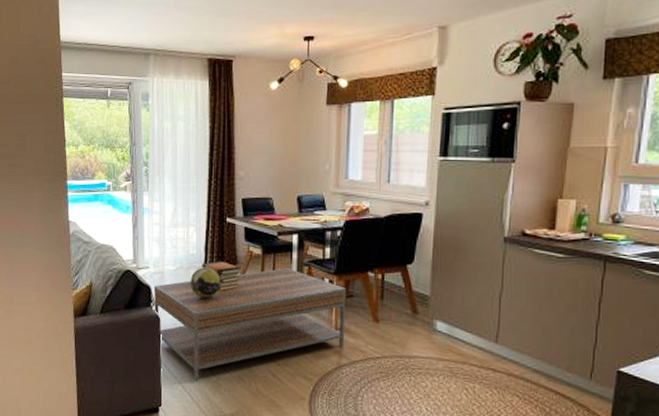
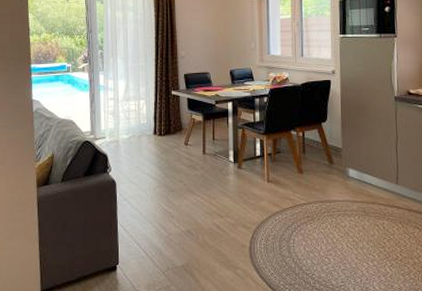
coffee table: present [153,268,347,381] -> none [109,132,276,238]
decorative sphere: present [190,267,221,299] -> none [142,134,169,162]
book stack: present [202,261,242,290] -> none [152,129,187,154]

